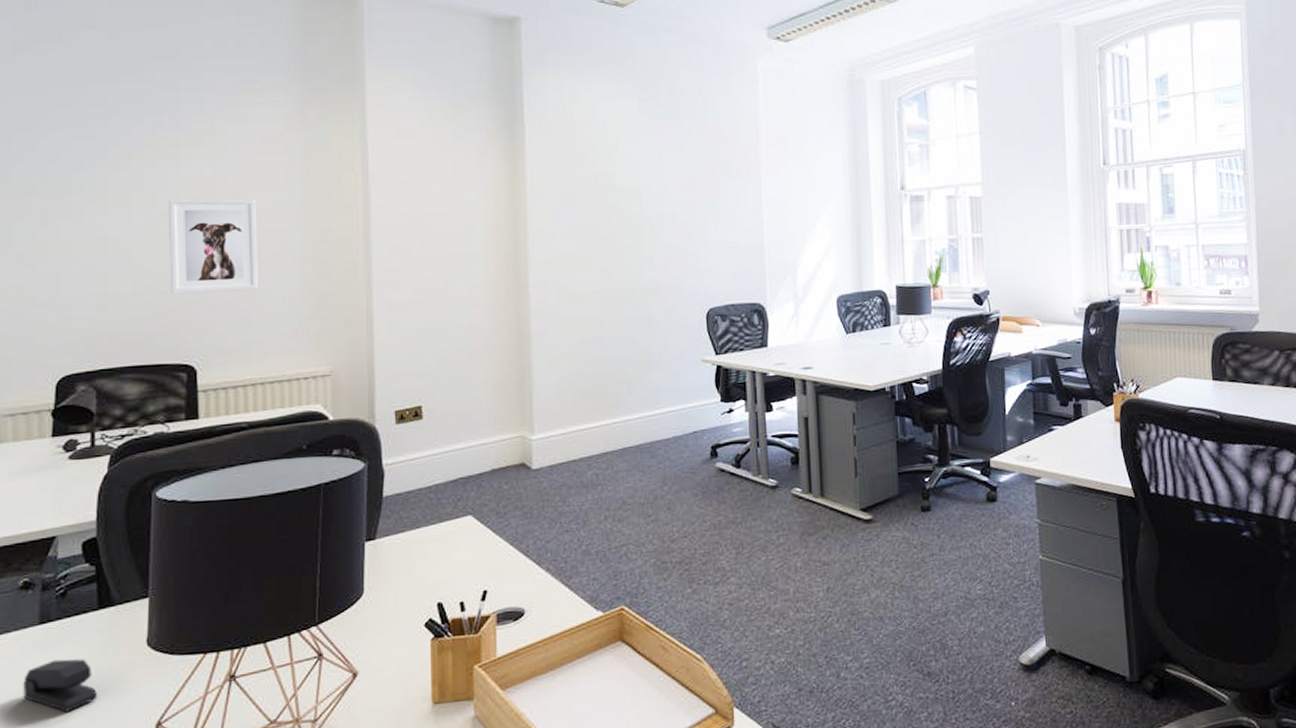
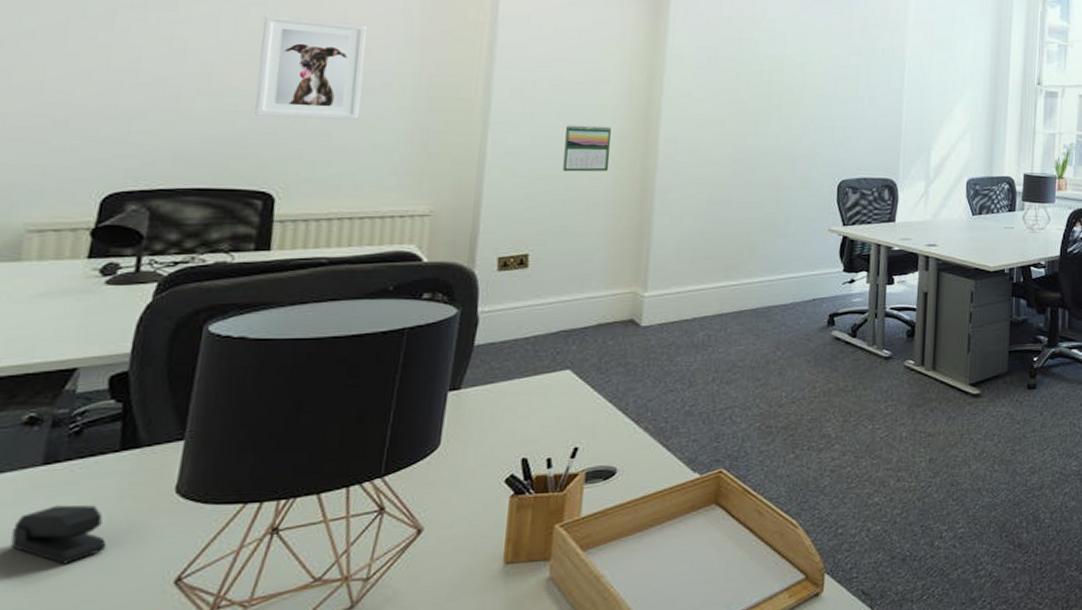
calendar: none [443,275,486,323] -> present [563,125,611,172]

